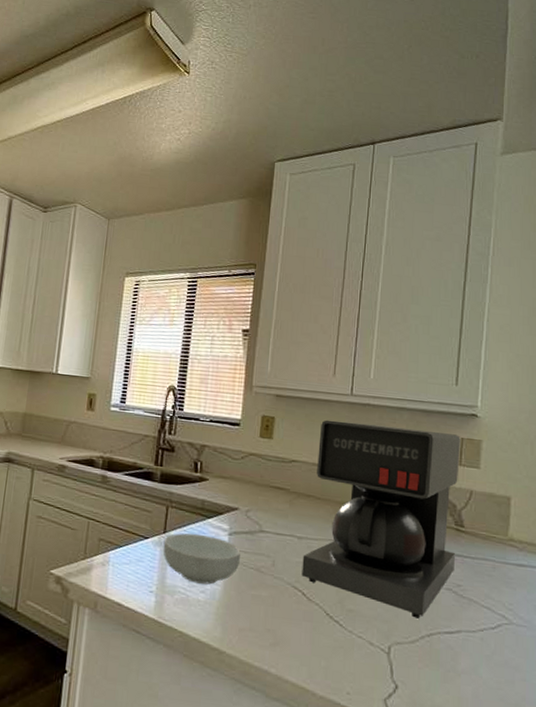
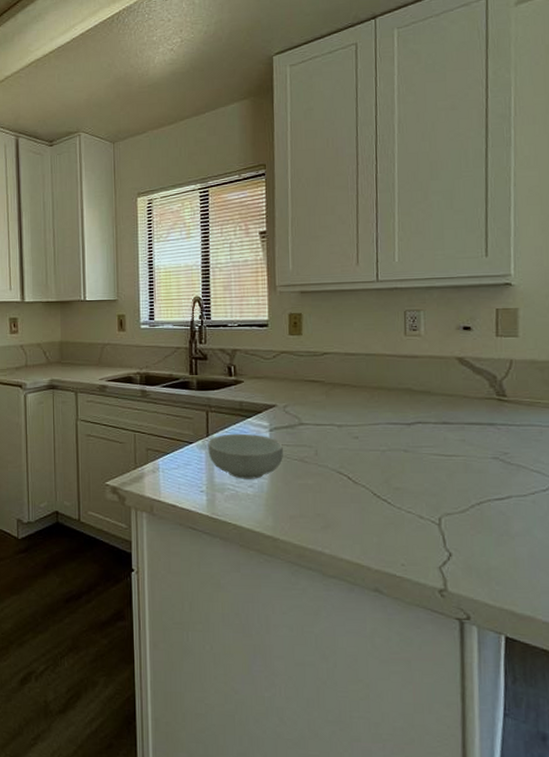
coffee maker: present [301,420,461,619] -> none [344,306,500,489]

